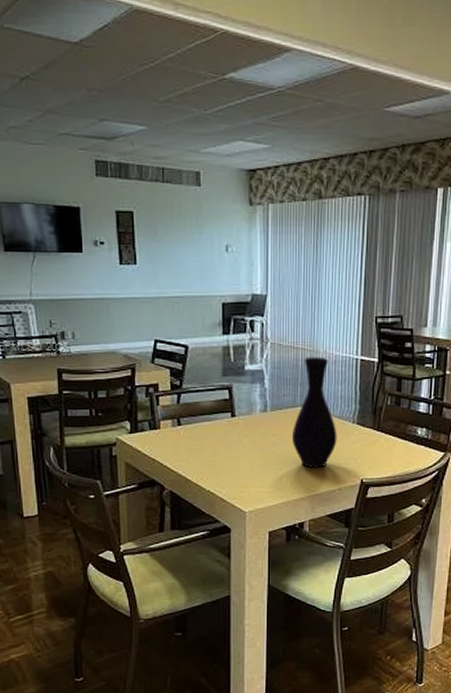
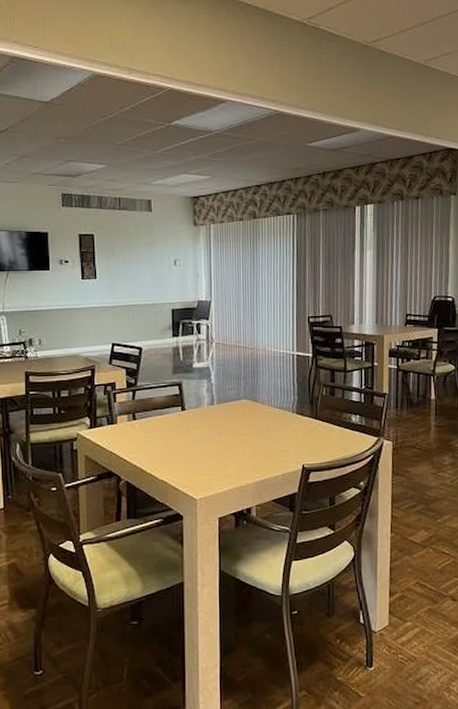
vase: present [292,357,337,468] -> none [238,354,279,456]

